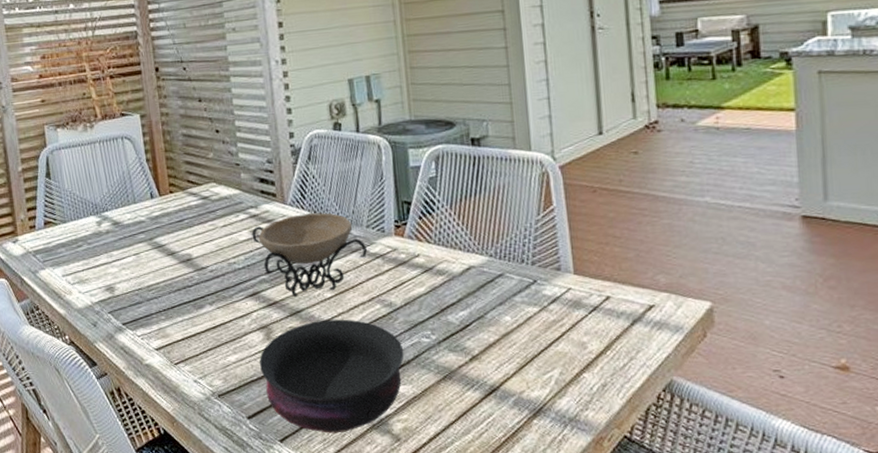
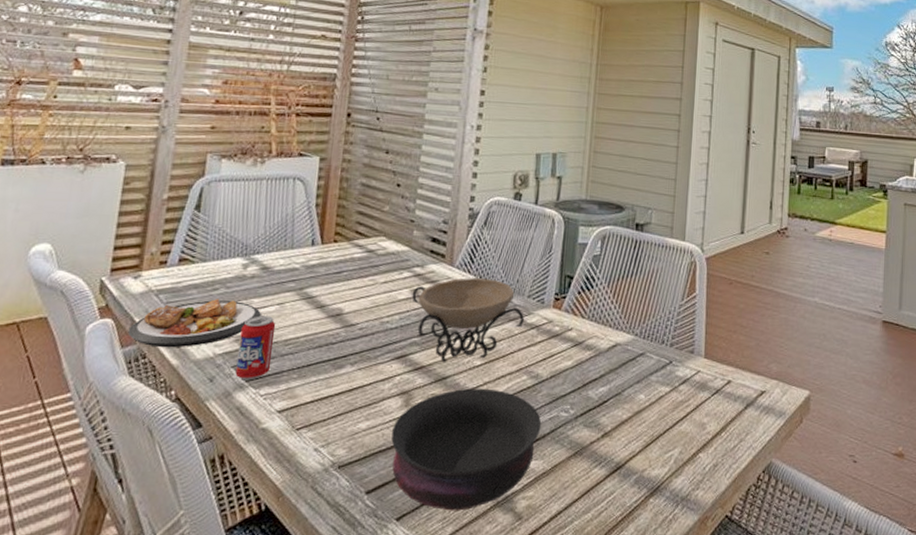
plate: none [20,253,122,300] -> present [128,298,261,348]
beverage can: none [108,266,141,324] -> present [235,316,276,381]

